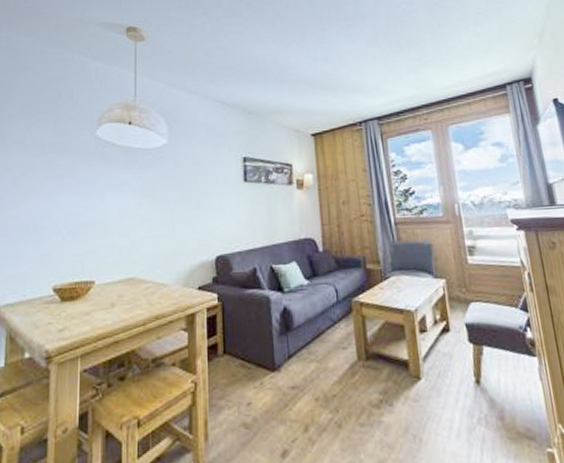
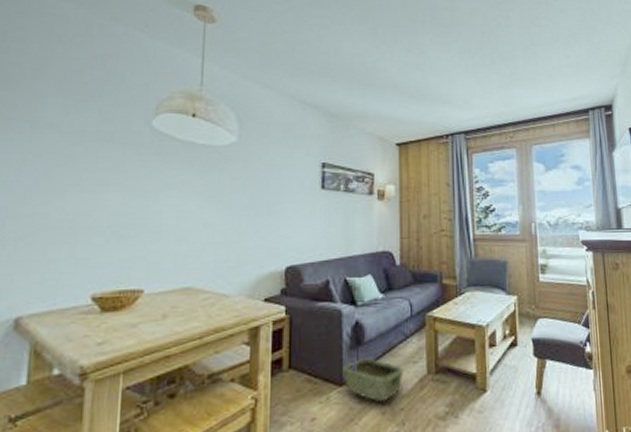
woven basket: none [274,344,334,389] -> present [343,358,404,403]

